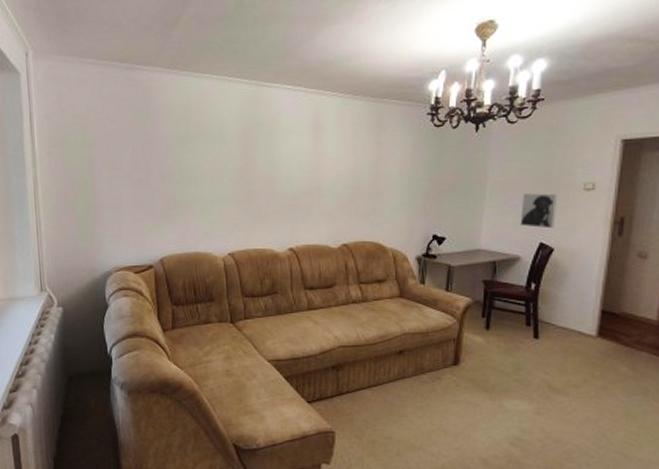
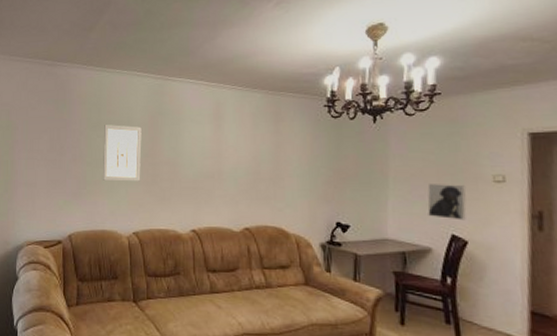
wall art: none [193,138,236,200] -> present [103,125,142,182]

